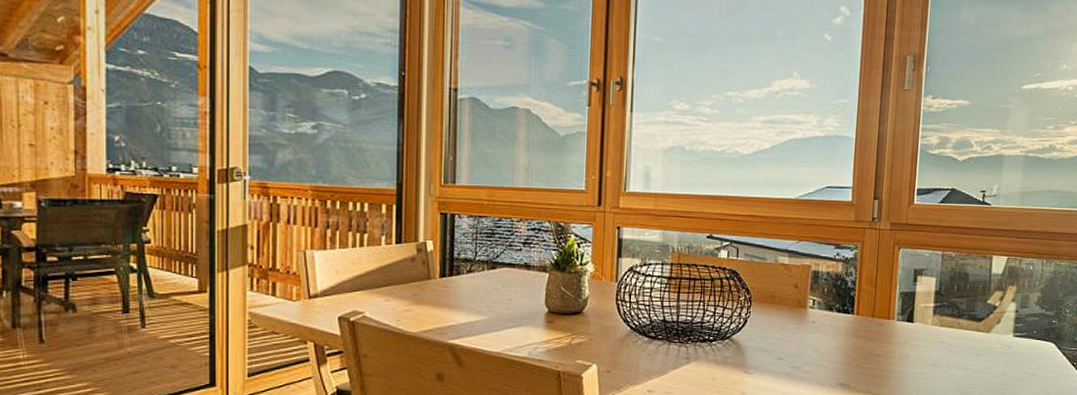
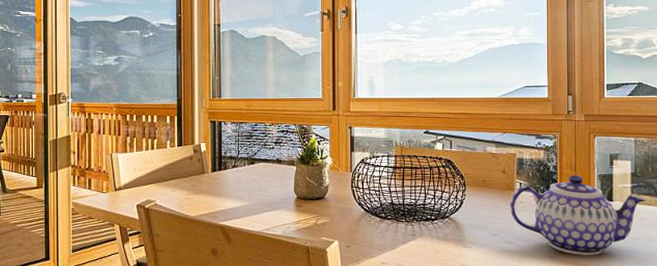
teapot: none [799,291,949,383] -> present [509,174,646,255]

